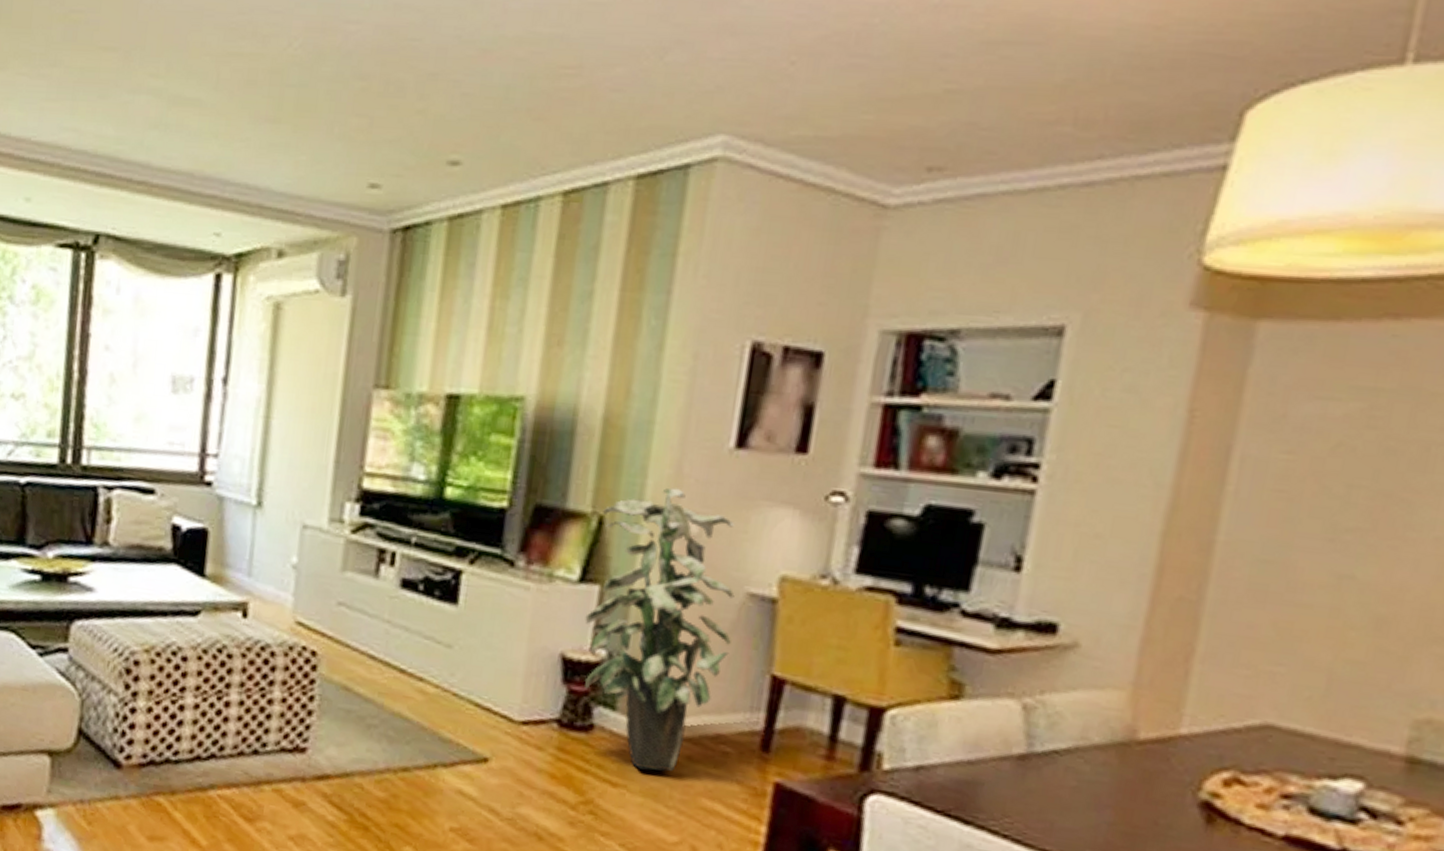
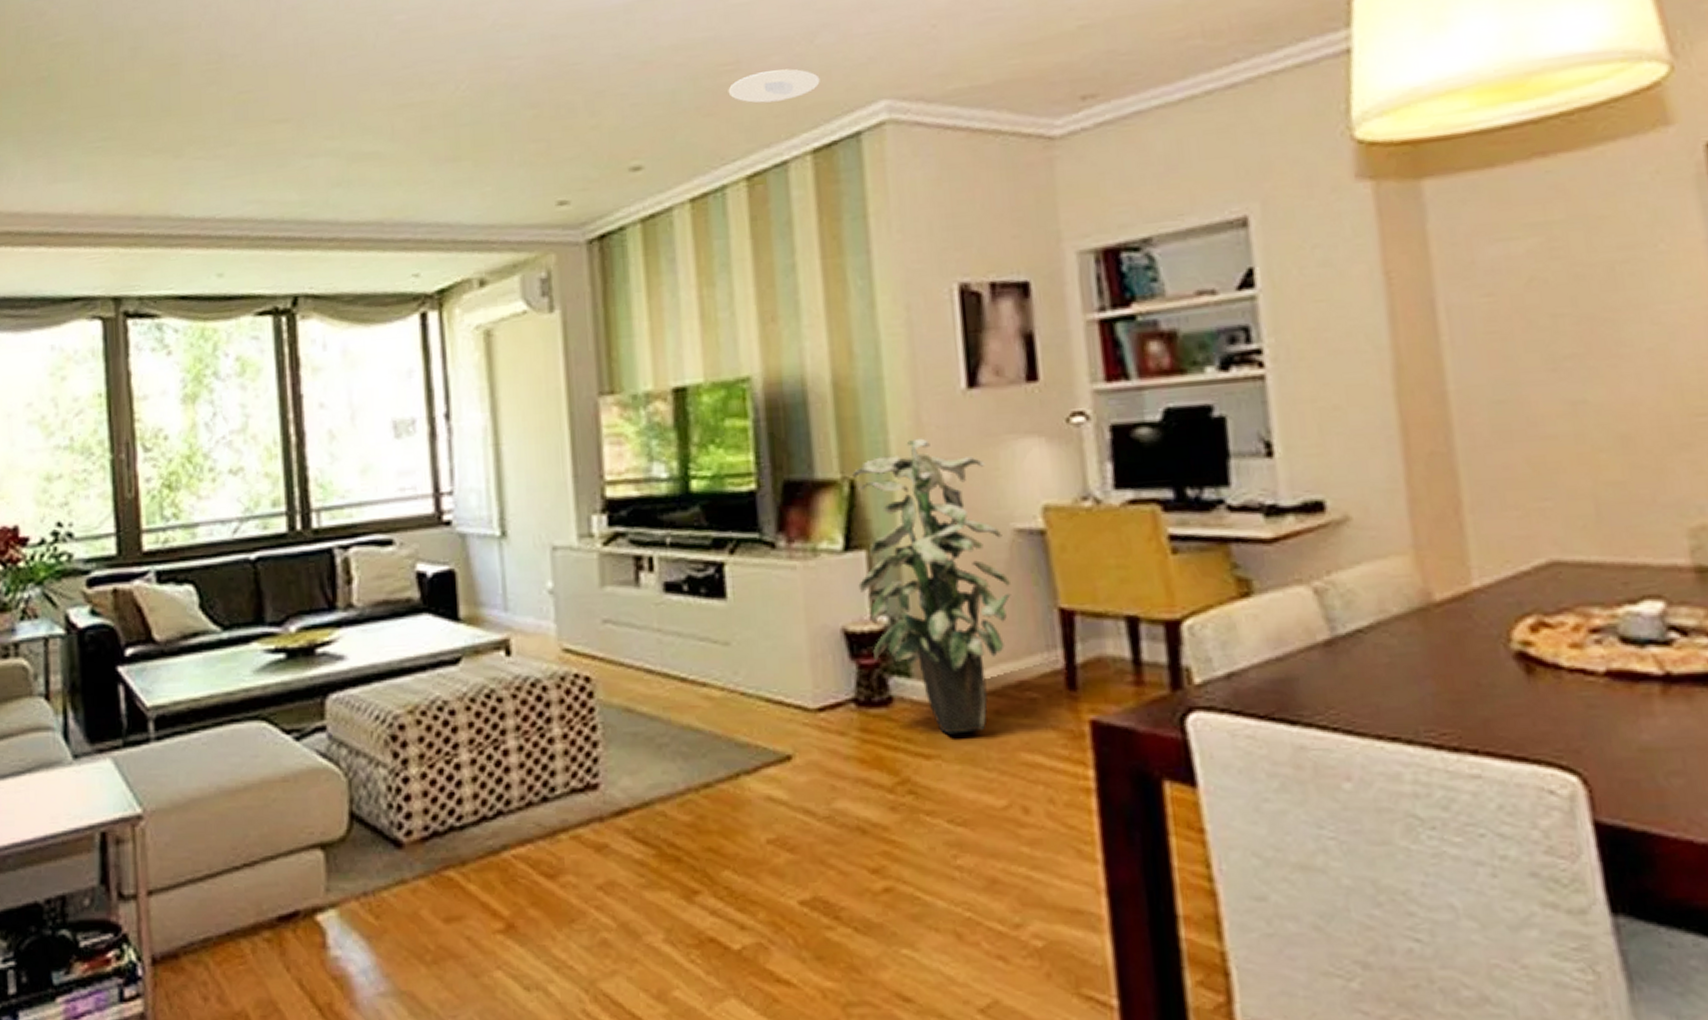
recessed light: none [563,82,661,117] -> present [728,68,820,103]

